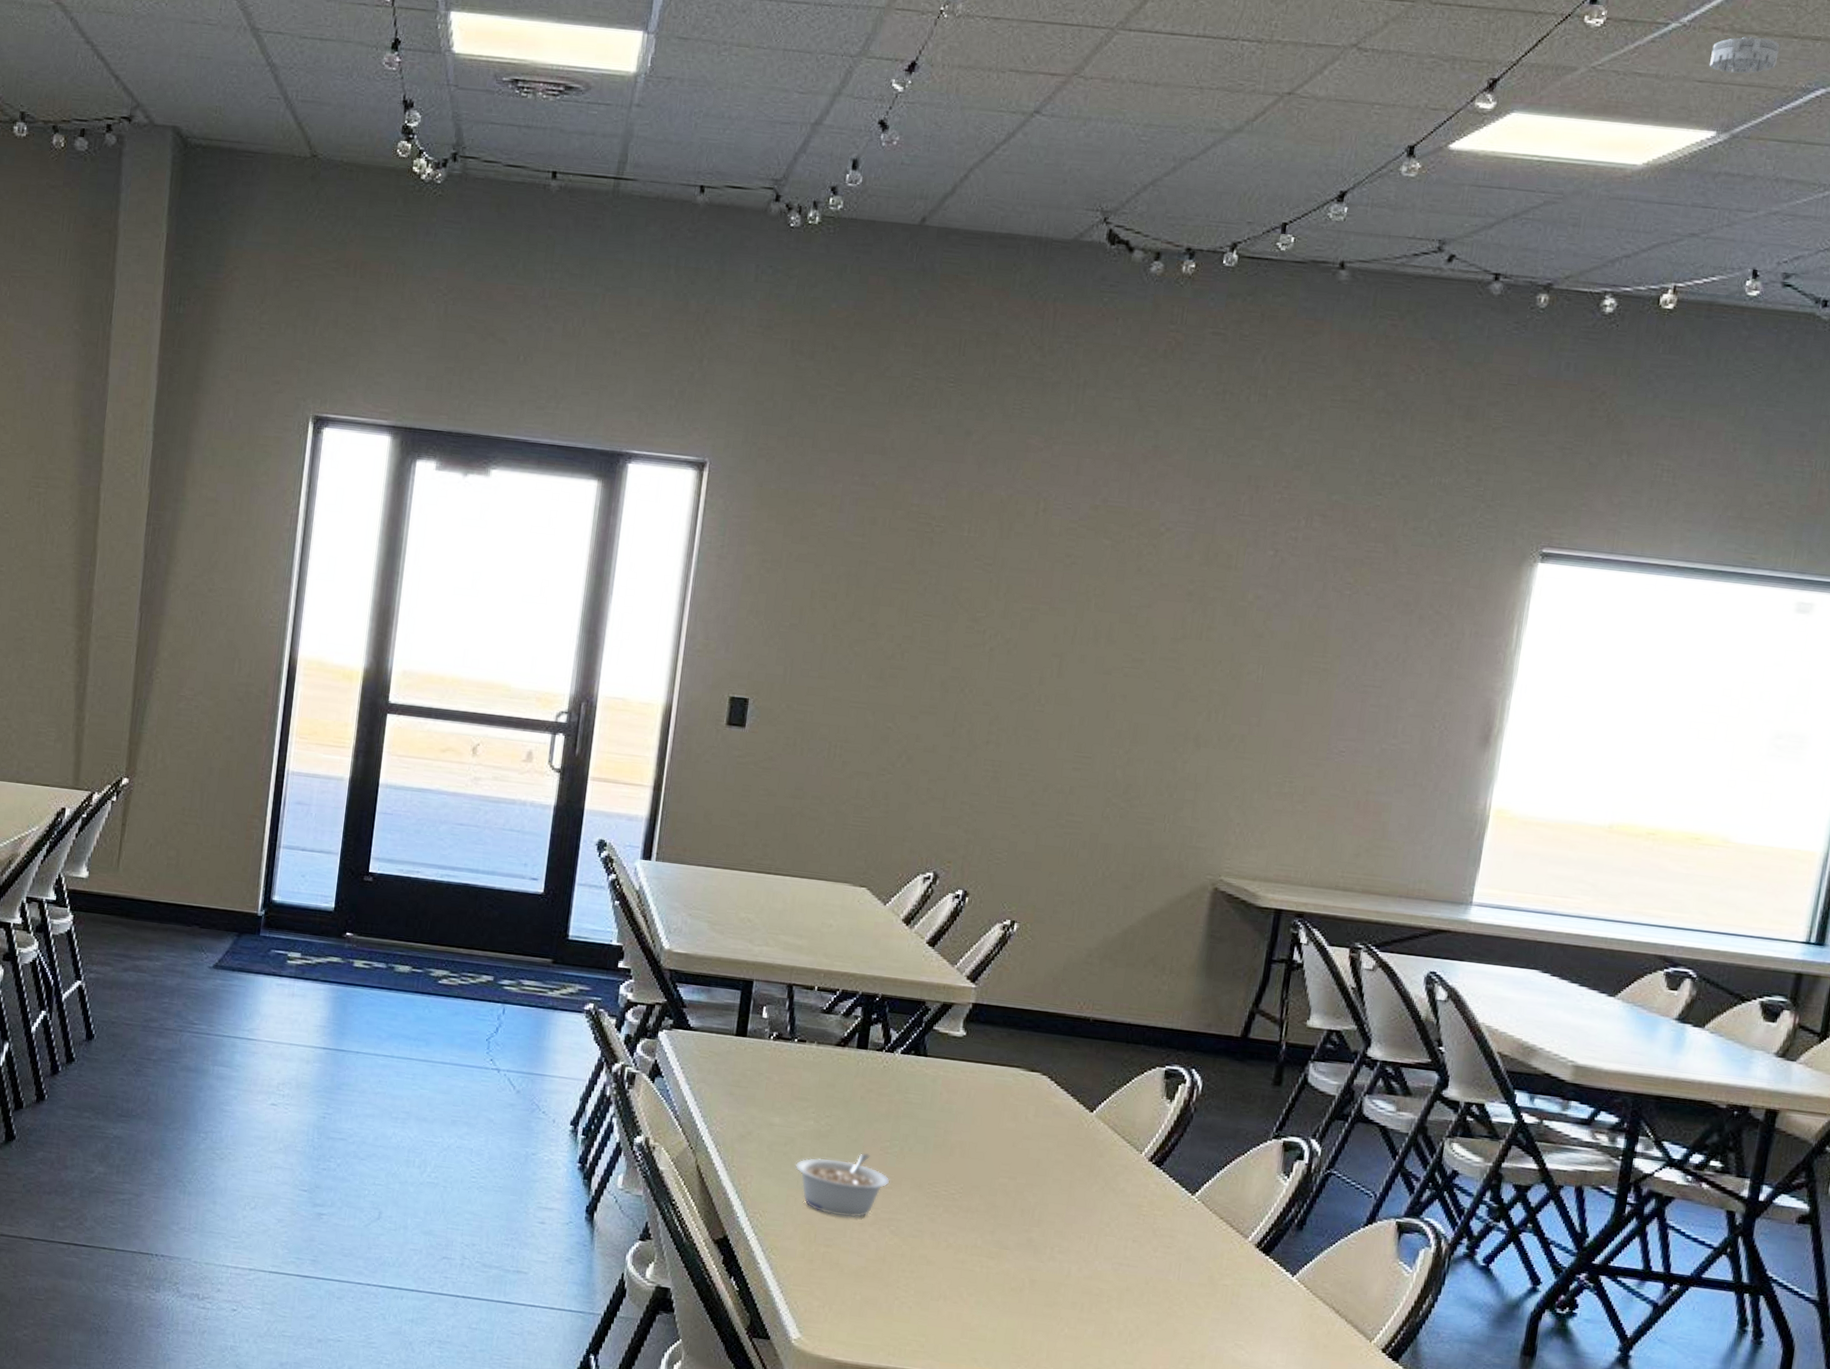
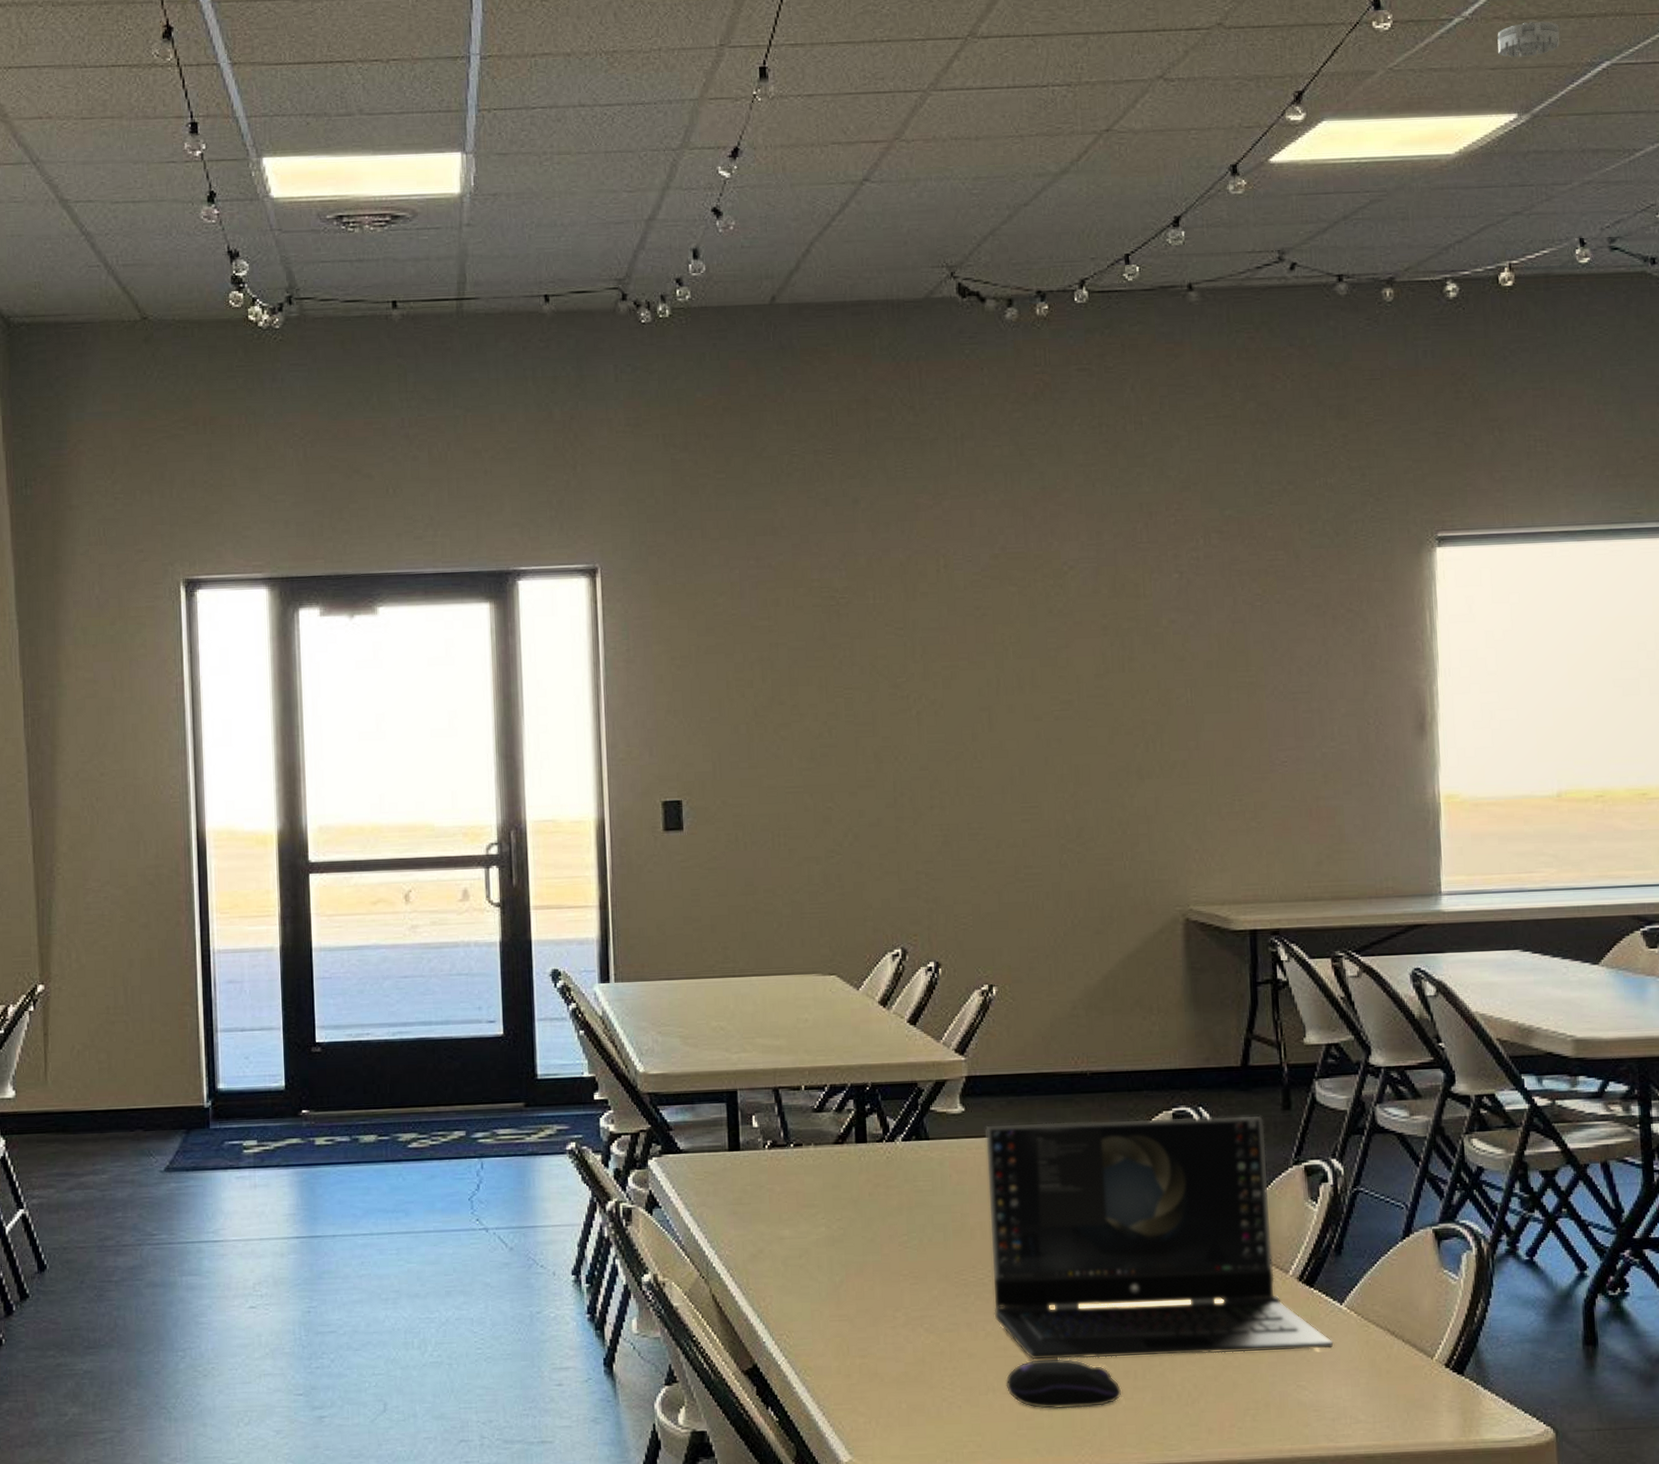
legume: present [794,1153,890,1218] -> none [814,1252,915,1323]
computer mouse: none [957,1275,1066,1331] -> present [1006,1358,1121,1409]
laptop: none [958,1052,1279,1315] -> present [985,1115,1334,1360]

